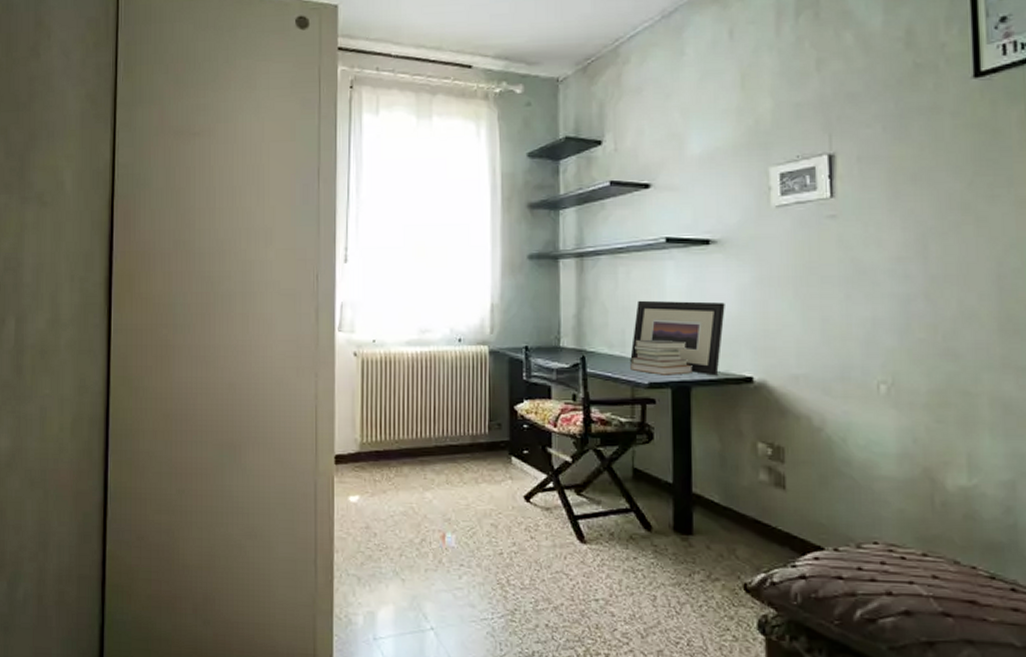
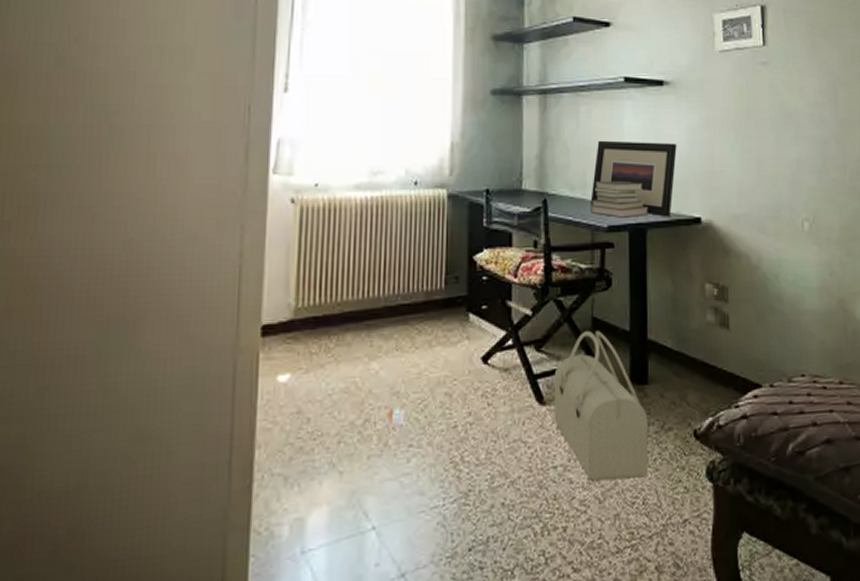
handbag: none [594,479,694,621] -> present [554,330,649,481]

